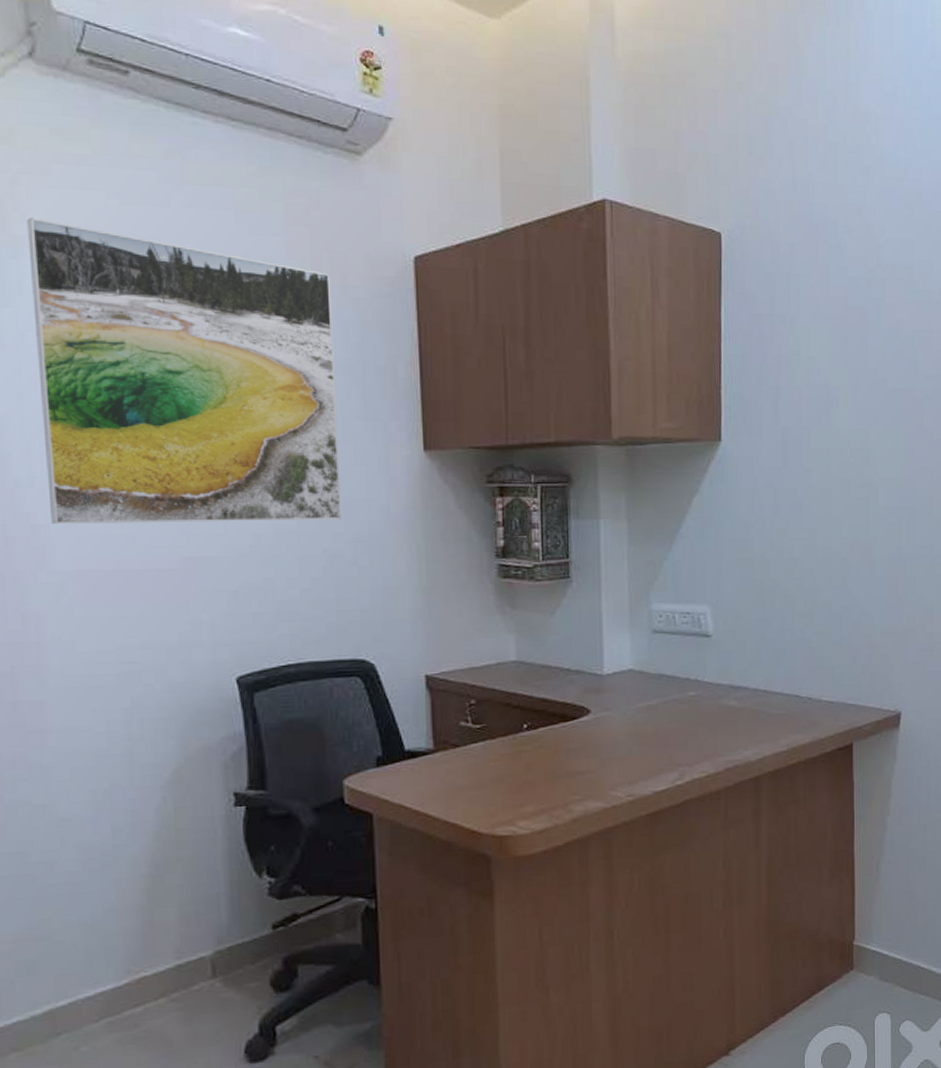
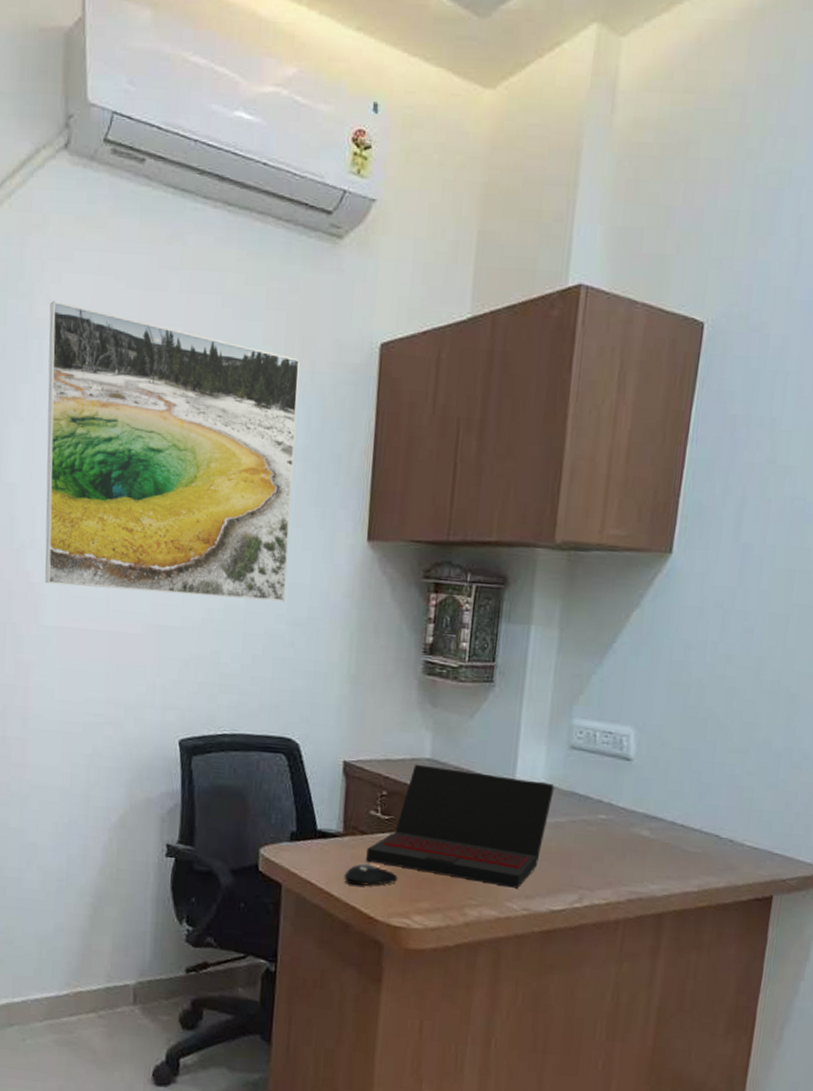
computer mouse: none [440,777,498,802] -> present [344,863,398,886]
laptop: none [461,668,643,777] -> present [366,764,554,888]

